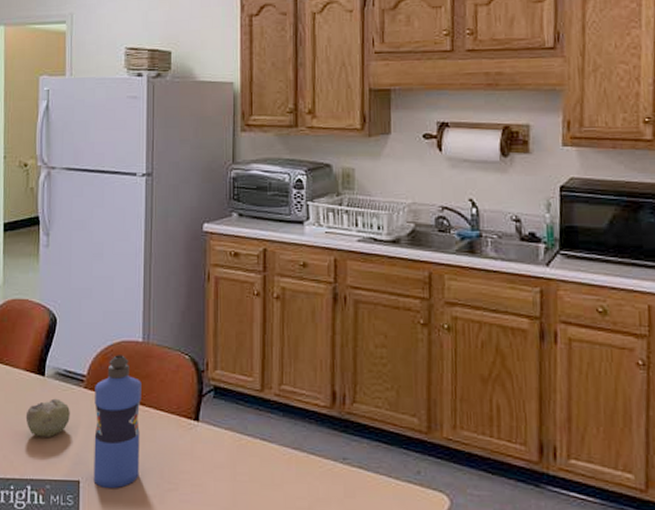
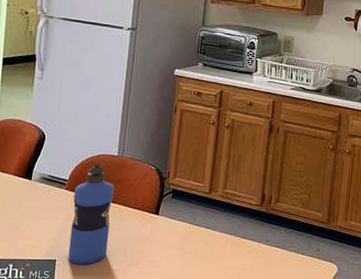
fruit: present [25,398,70,437] -> none [12,197,52,227]

